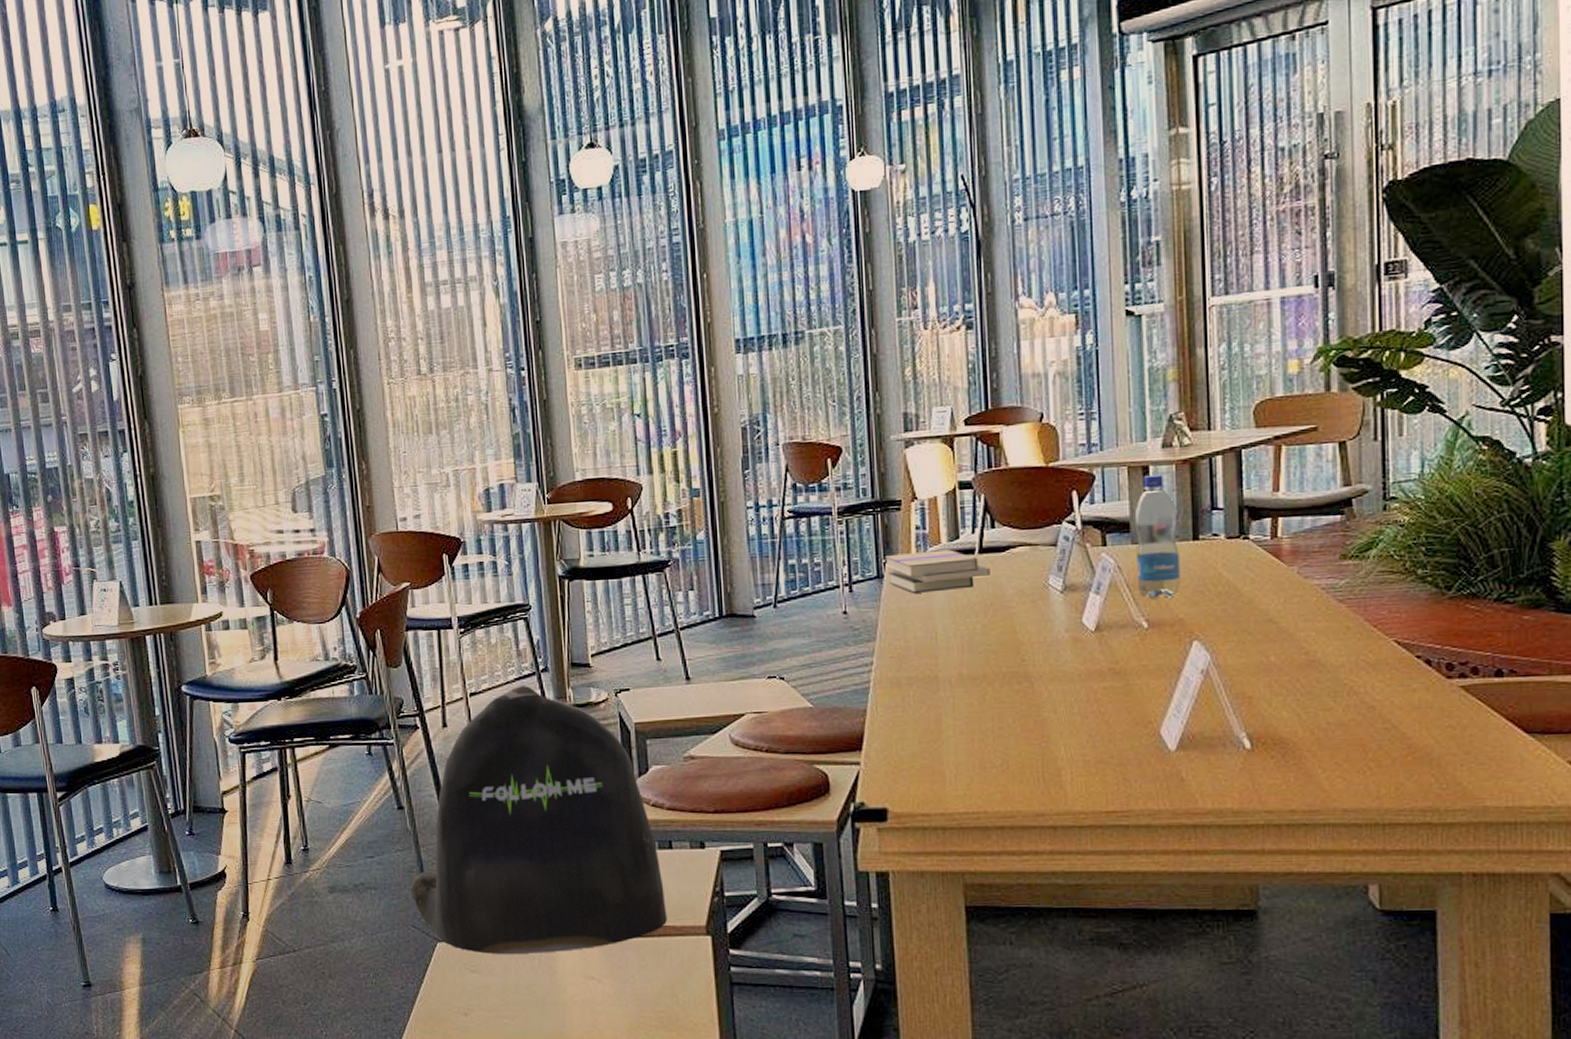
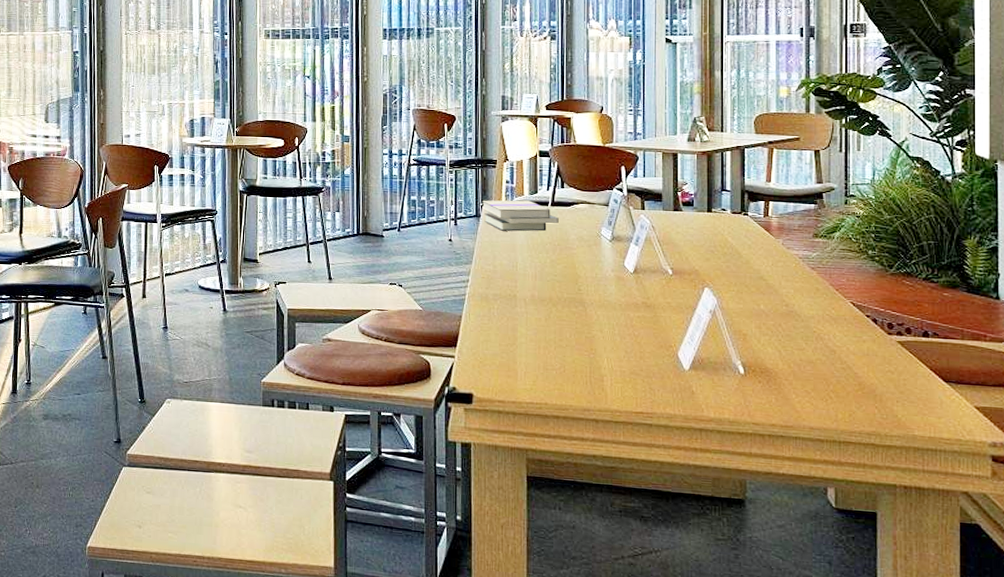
backpack: present [410,685,667,954] -> none [106,271,301,483]
bottle: present [1134,474,1180,599] -> none [665,160,697,254]

